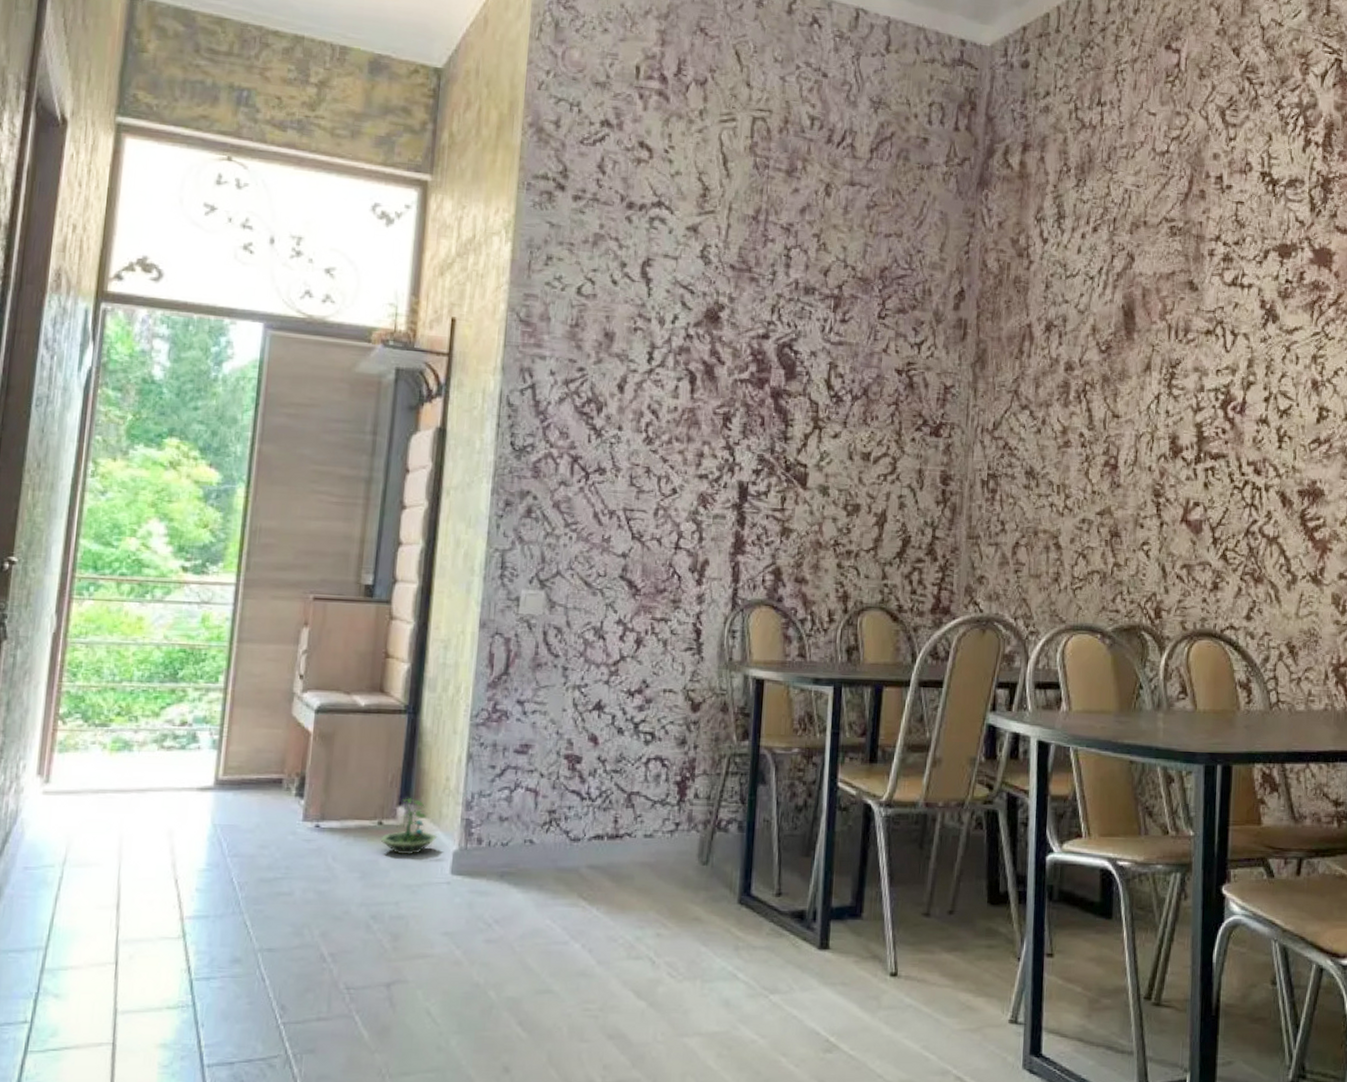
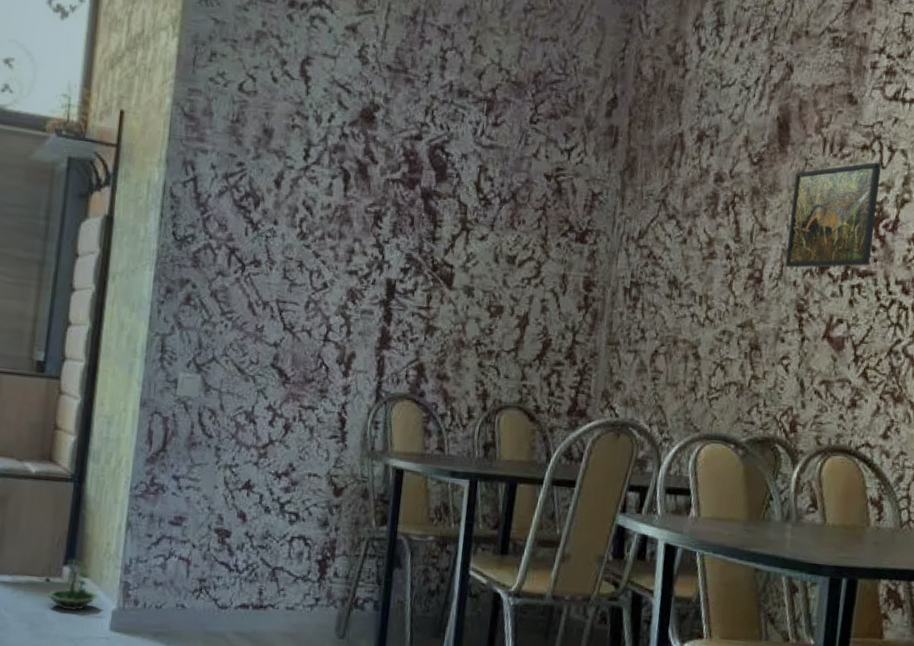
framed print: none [1139,346,1225,453] -> present [785,162,881,268]

